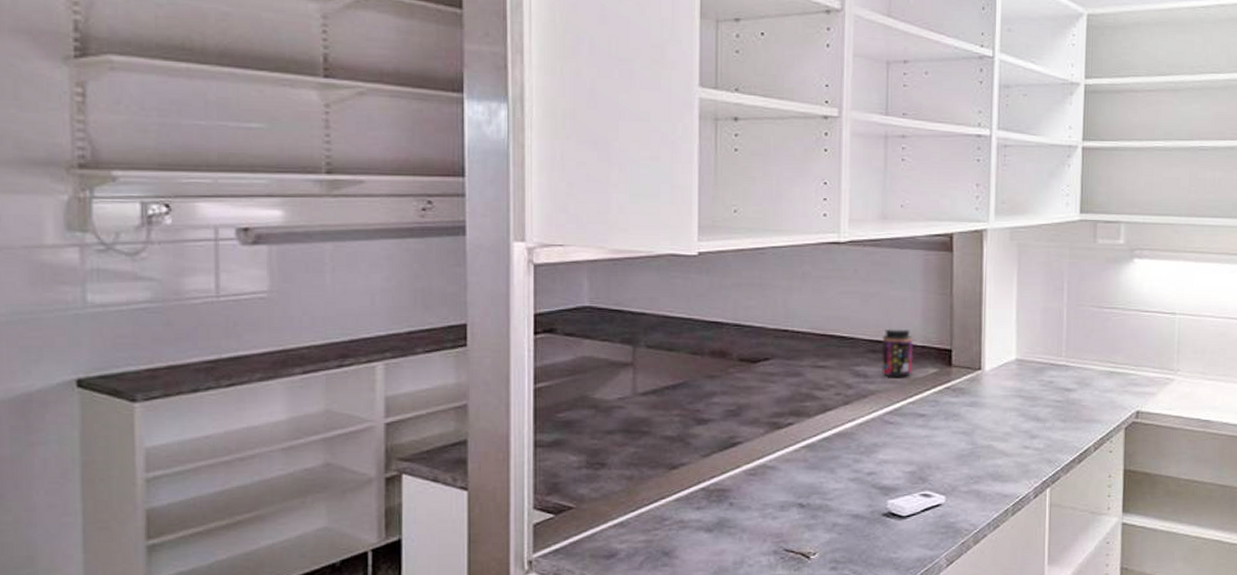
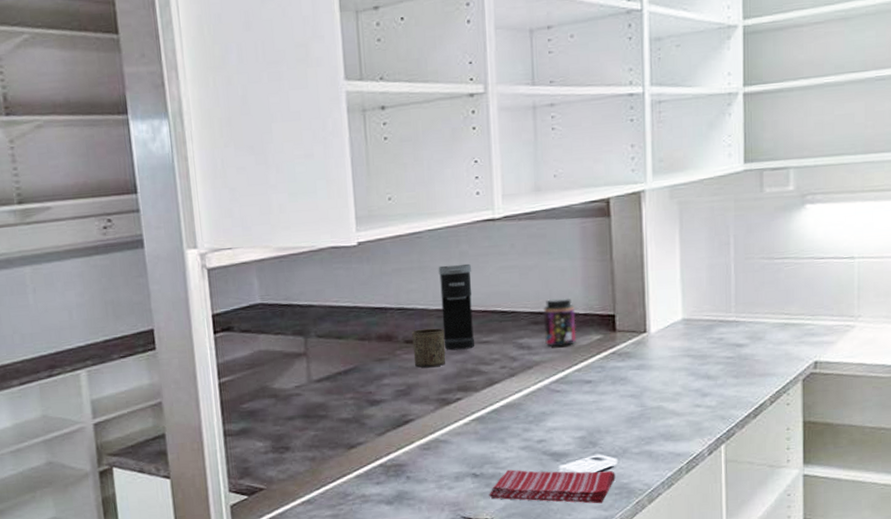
cup: none [747,348,781,389] -> present [412,328,446,368]
coffee maker: none [779,284,813,373] -> present [438,263,475,351]
dish towel: none [814,502,943,543] -> present [489,469,616,504]

